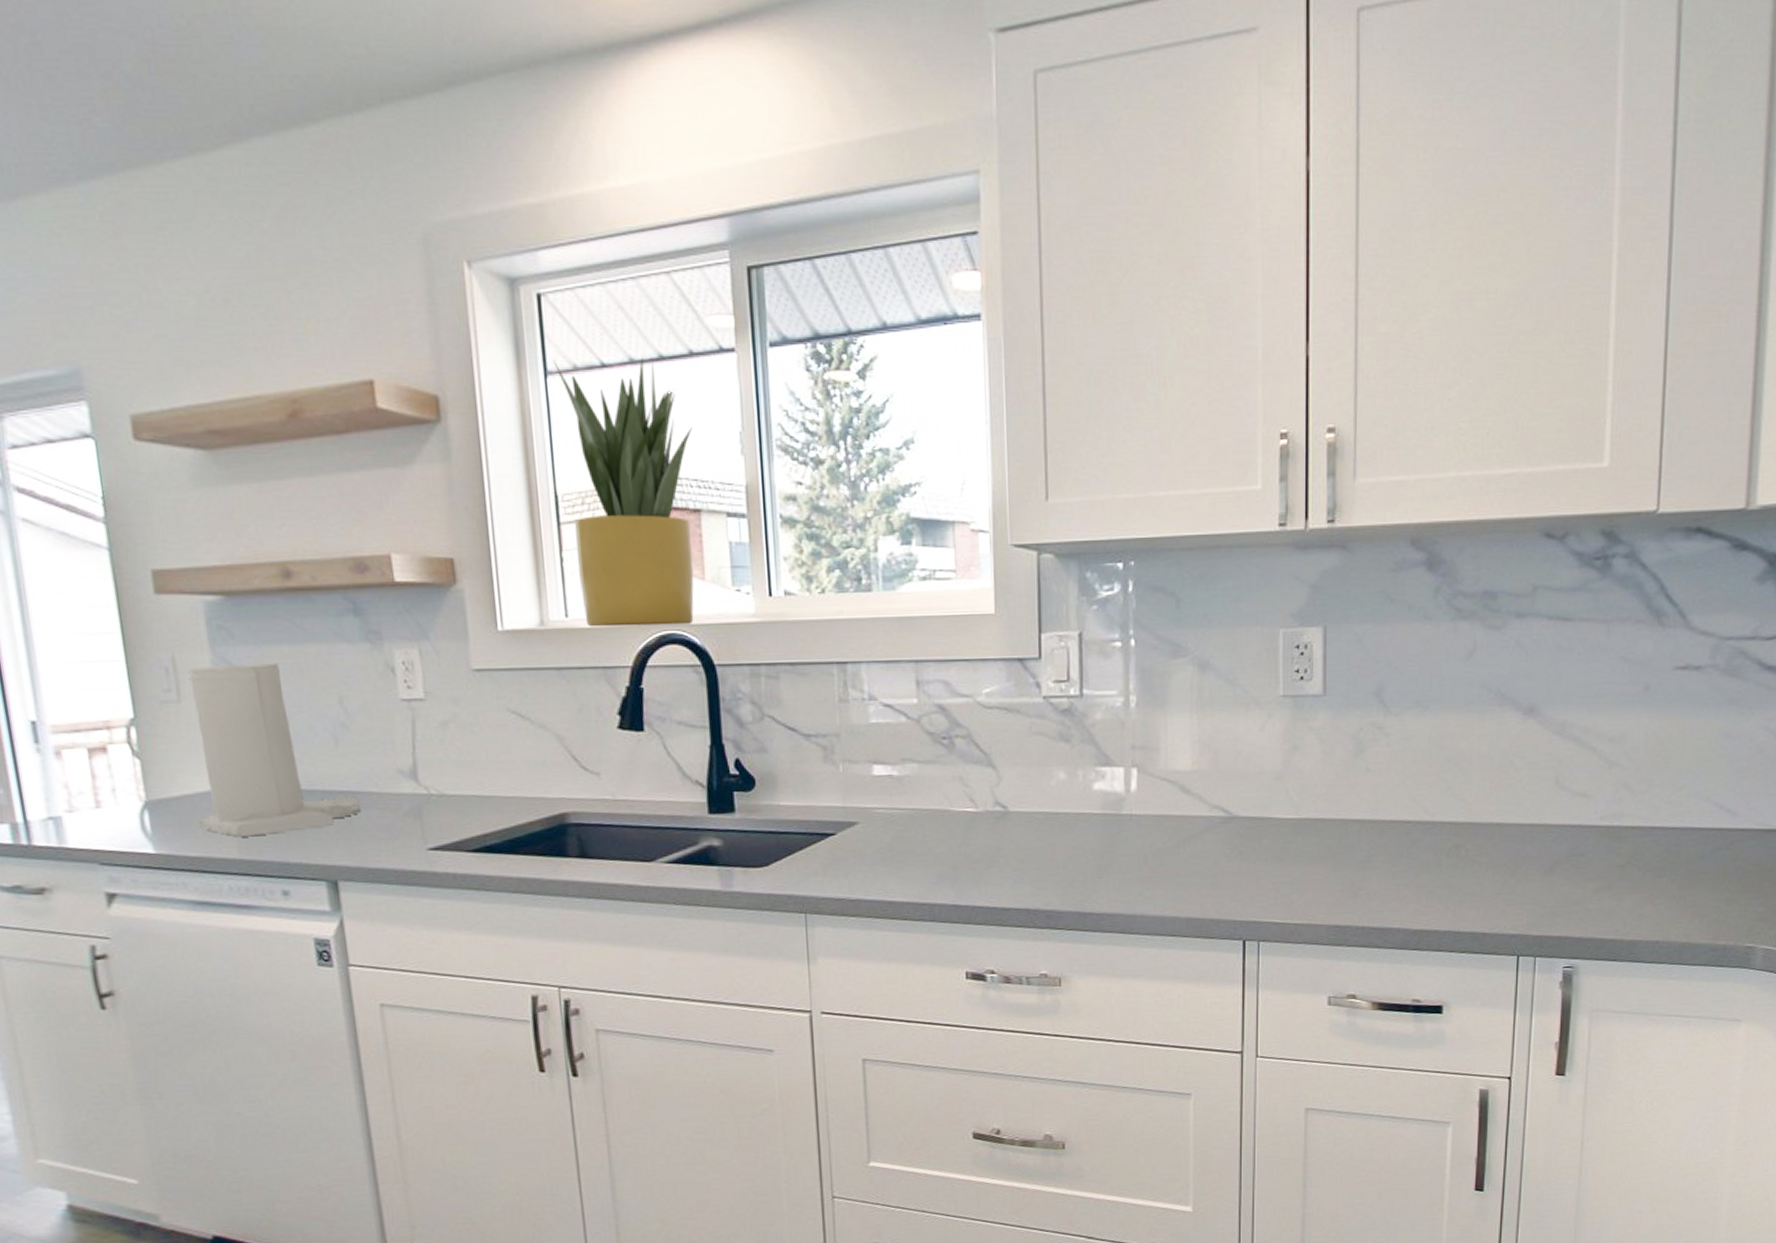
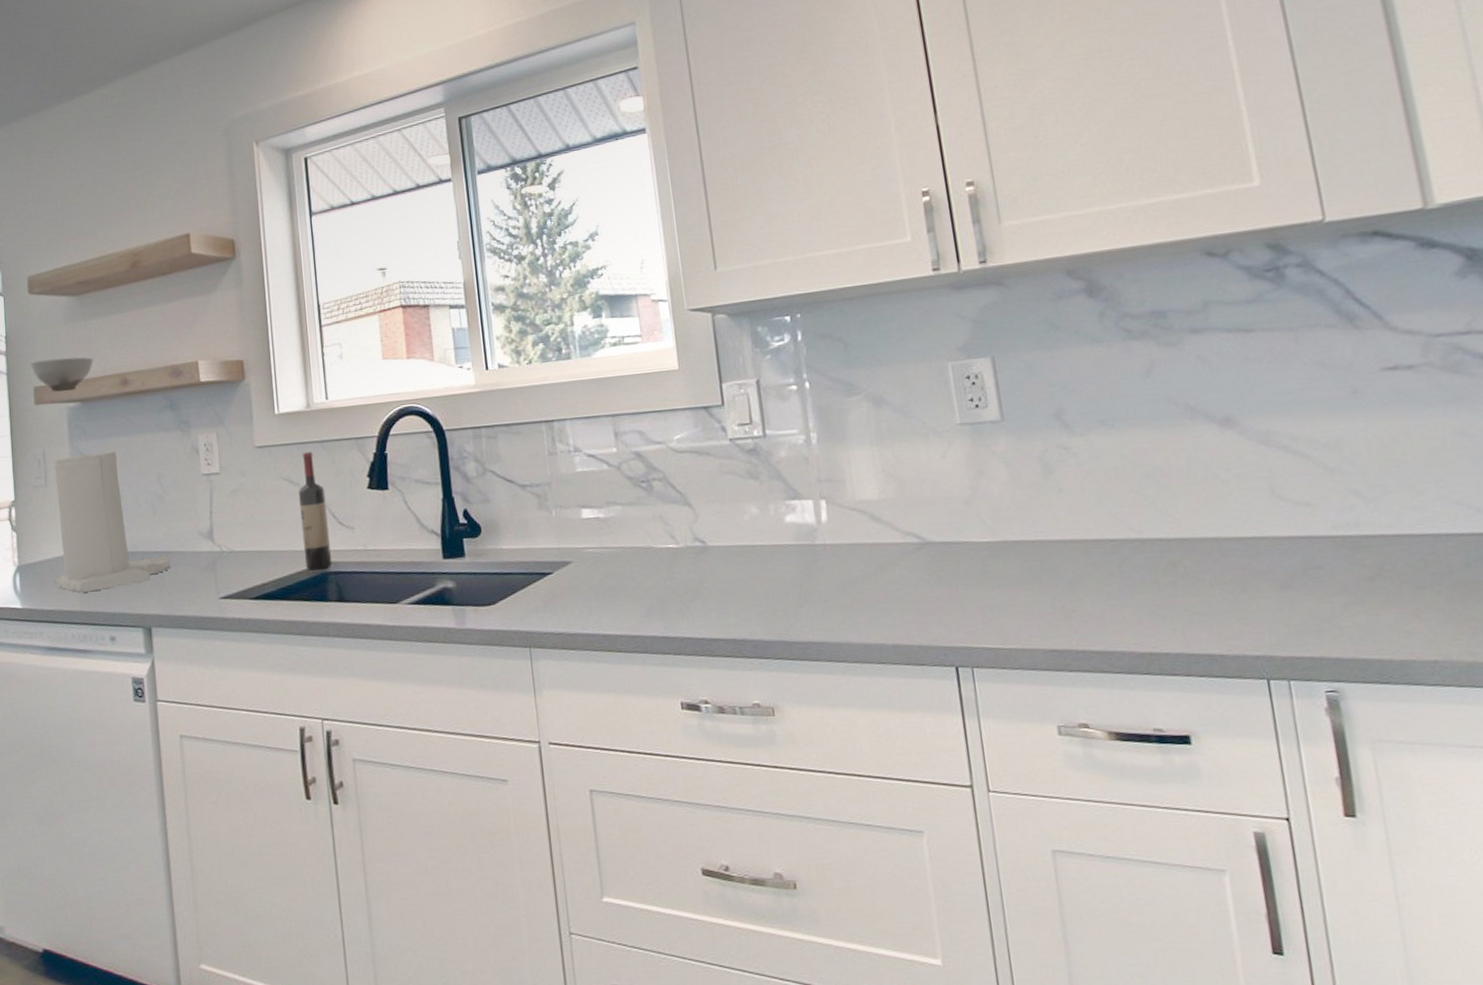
bowl: none [143,534,240,580] -> present [30,356,94,392]
wine bottle: none [528,680,573,821] -> present [298,451,333,571]
planter: present [553,358,694,627] -> none [316,194,426,406]

